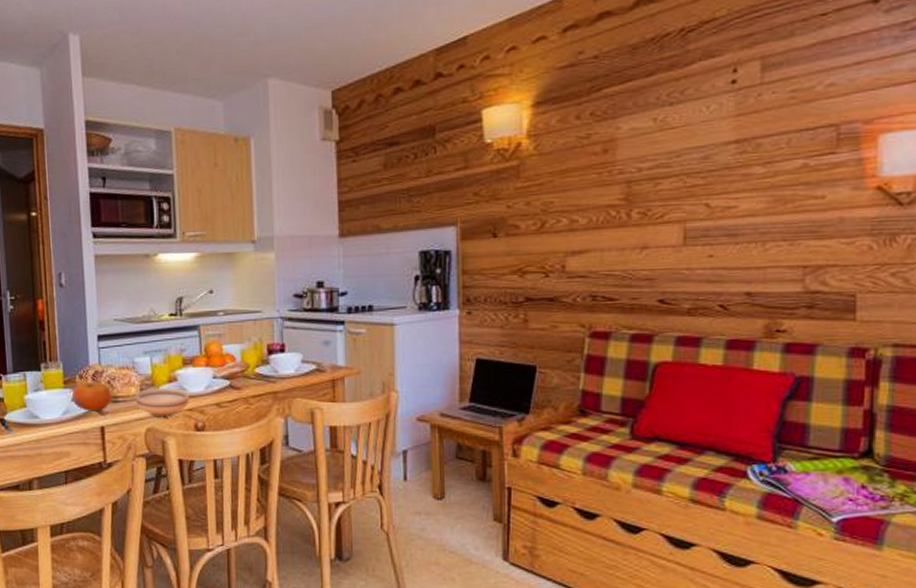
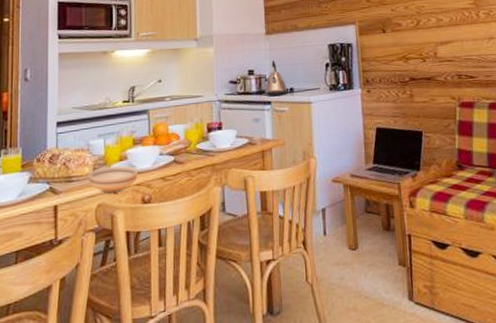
fruit: present [71,381,113,411] -> none [28,164,67,192]
kettle: none [337,269,366,315] -> present [264,60,288,97]

